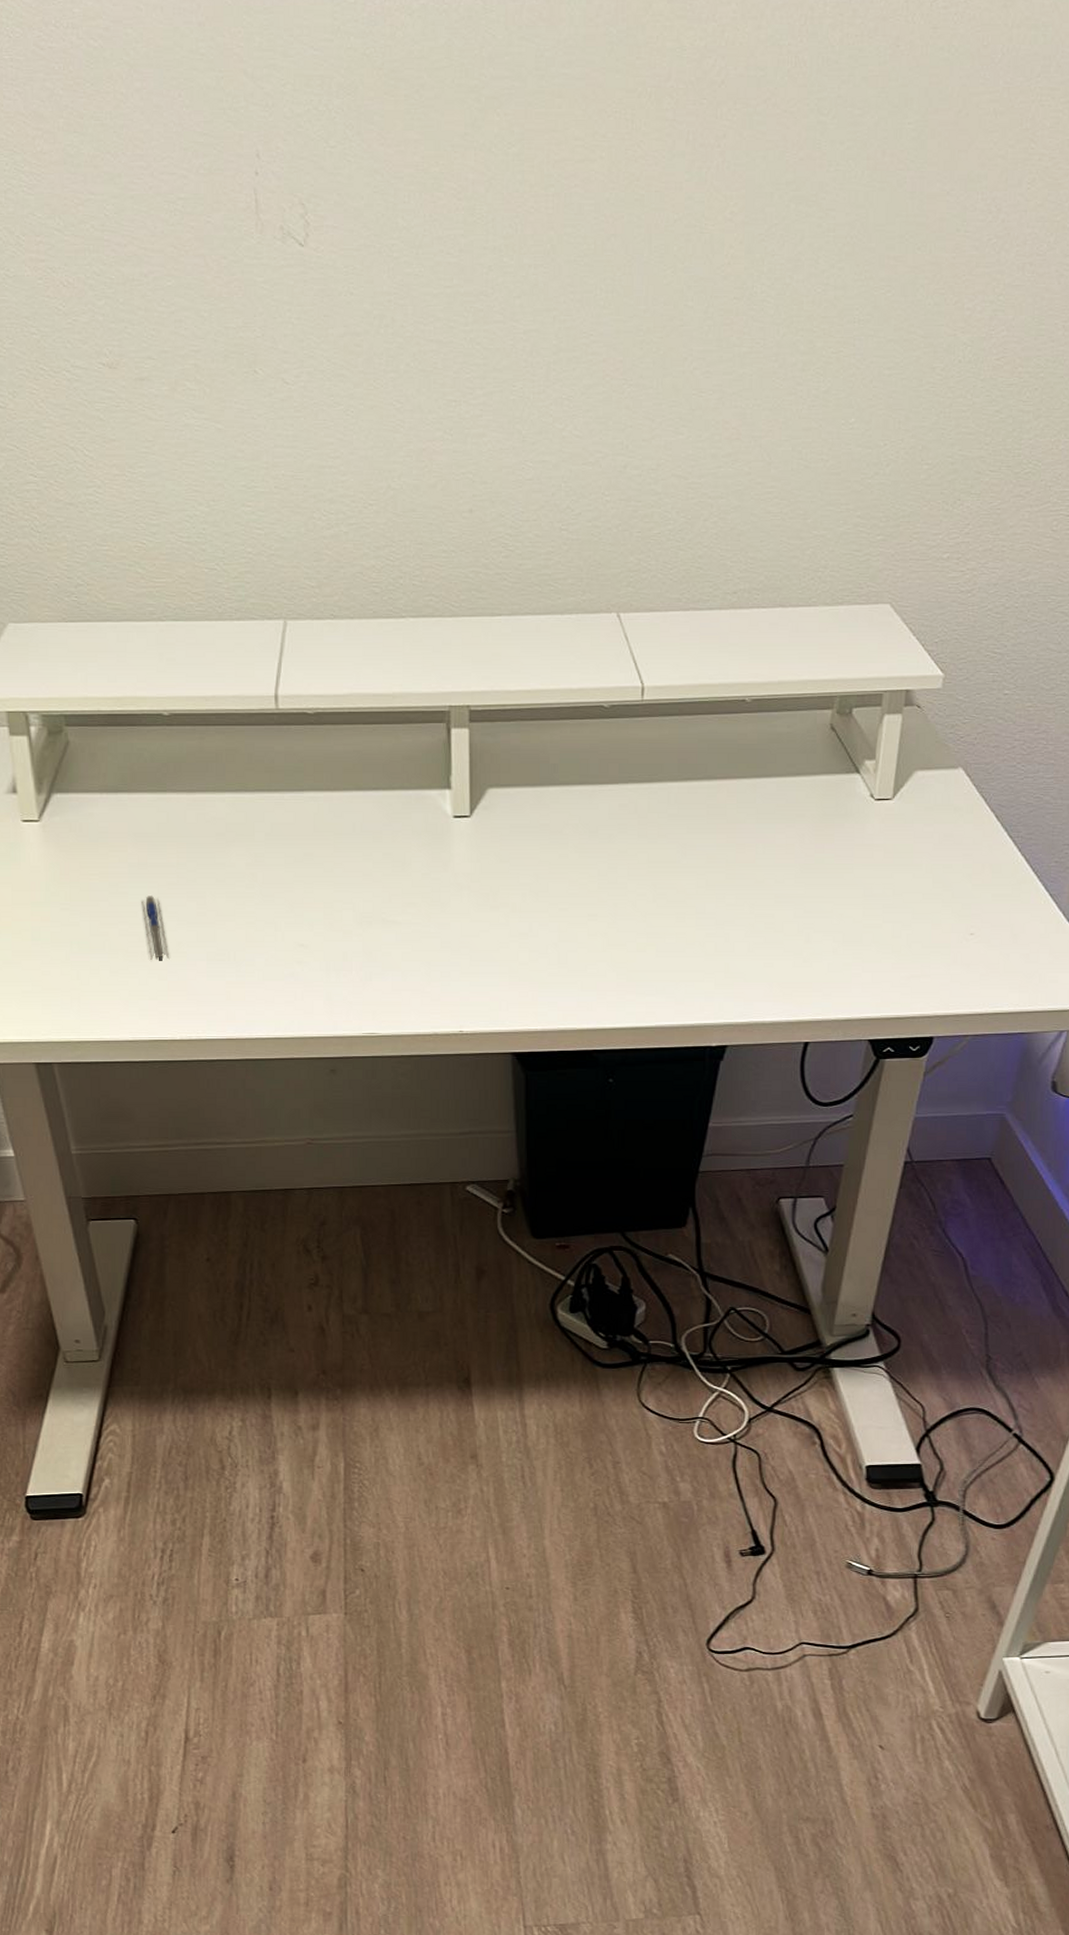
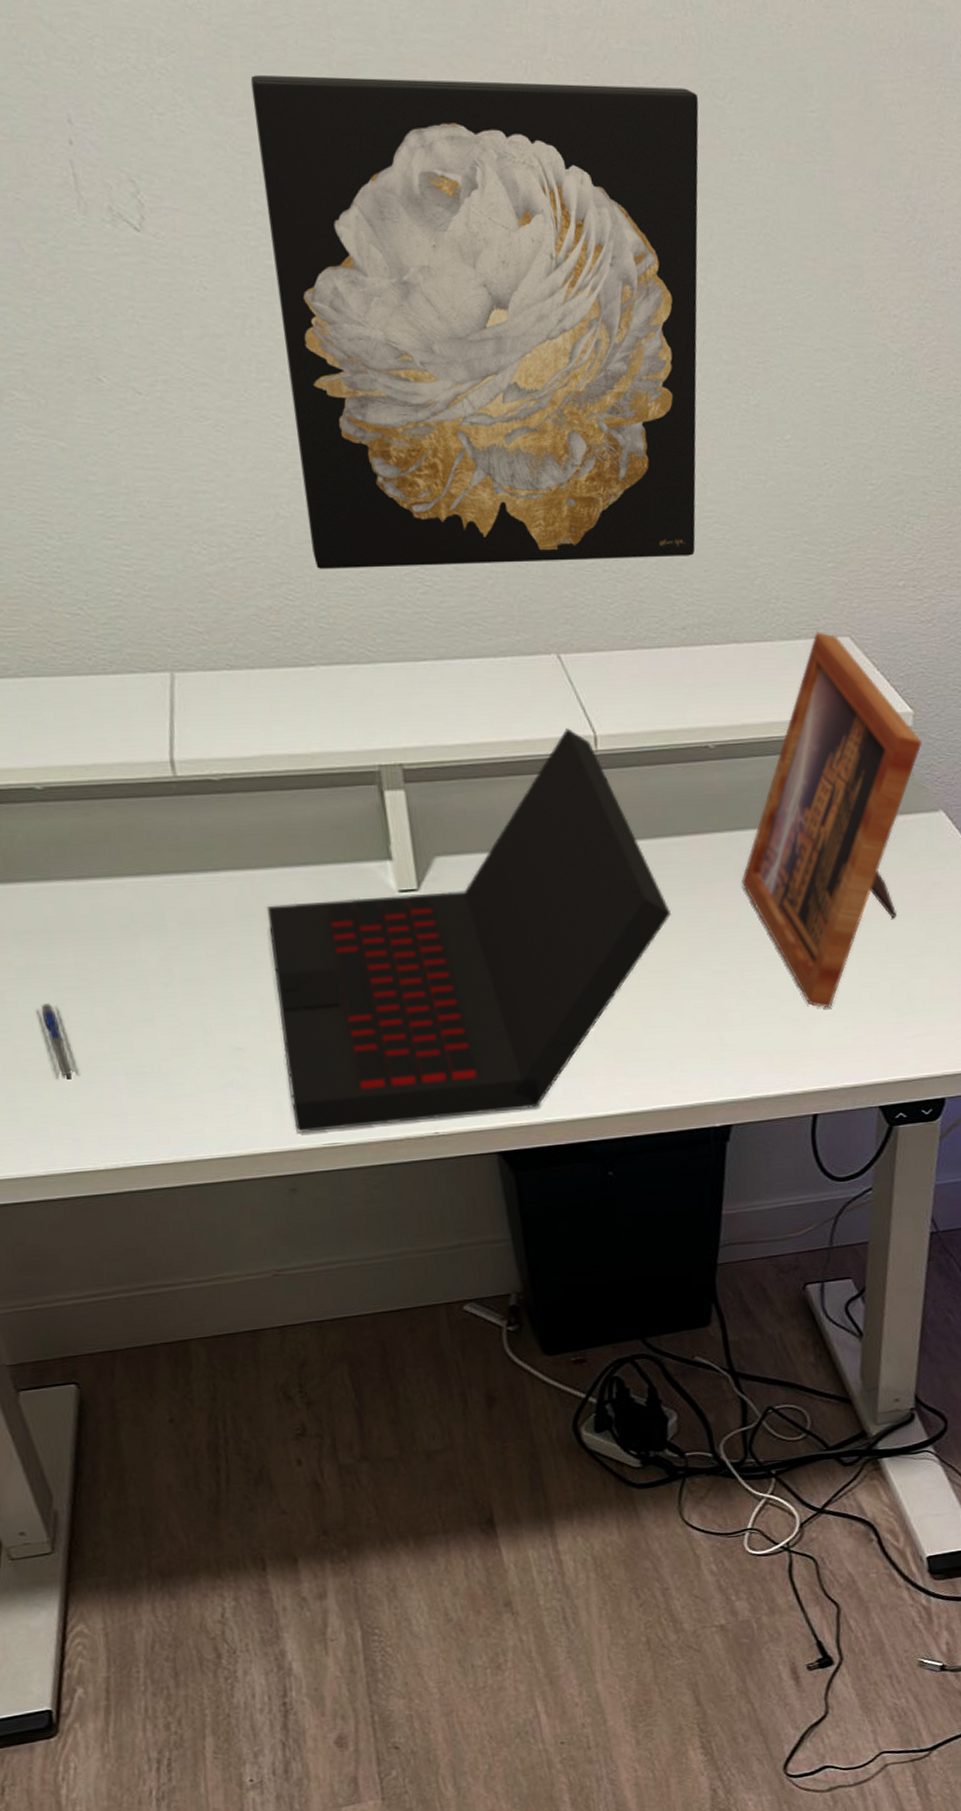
laptop: none [339,679,694,1022] -> present [266,728,672,1133]
wall art: none [410,107,804,534] -> present [250,75,699,569]
picture frame: none [762,599,949,945] -> present [741,632,922,1008]

